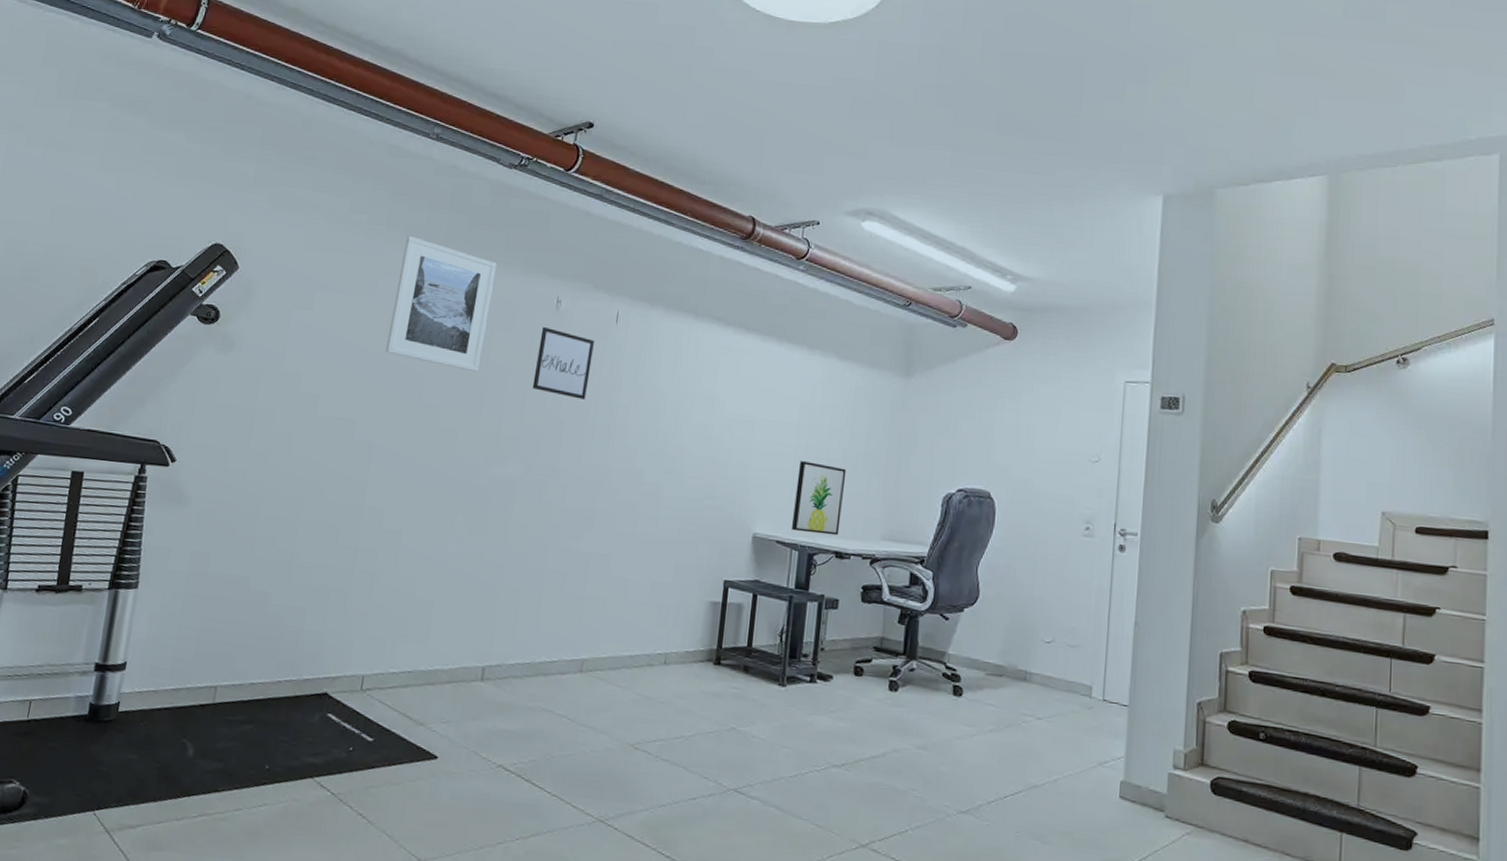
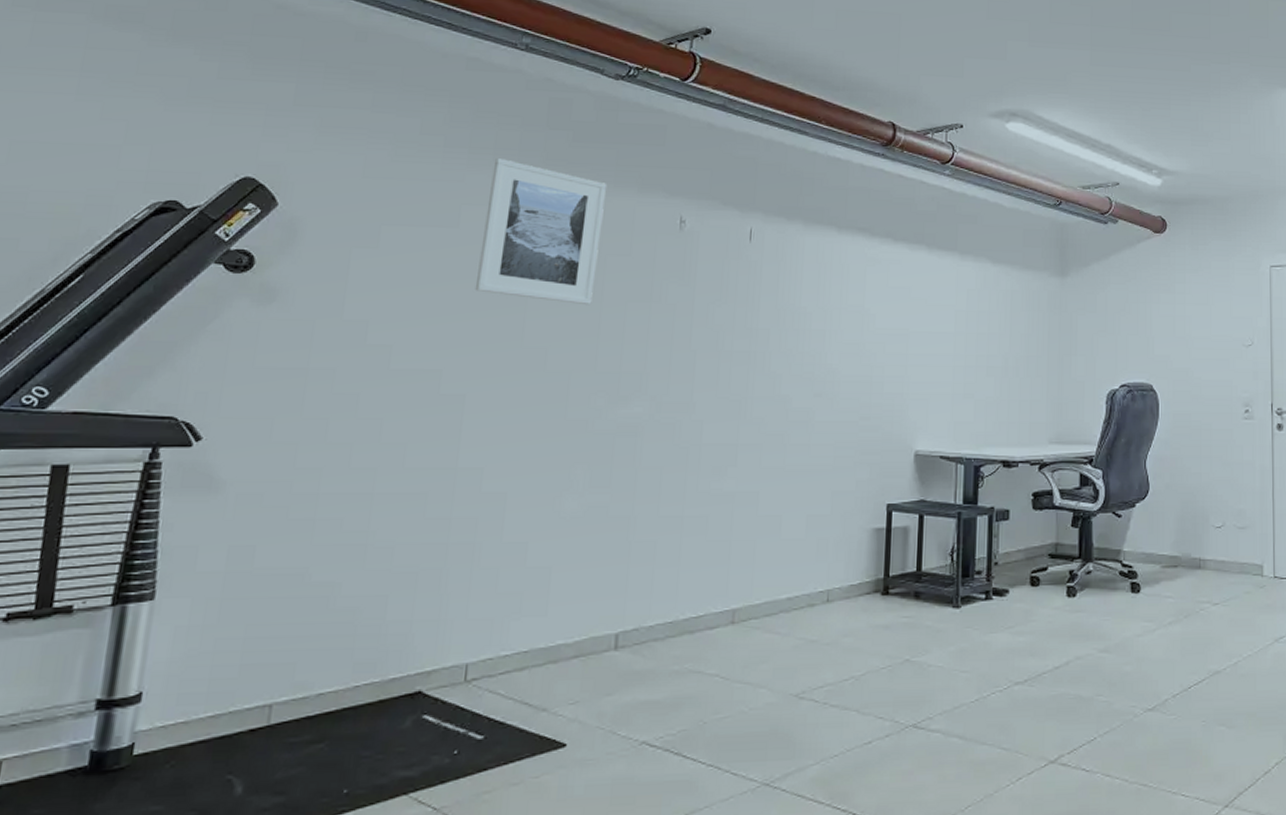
wall art: present [532,326,594,400] -> none [657,249,726,326]
wall art: present [791,461,847,536] -> none [954,371,1008,444]

